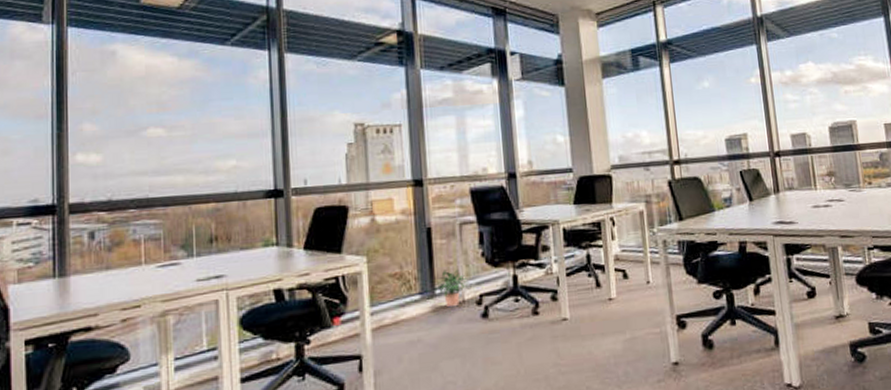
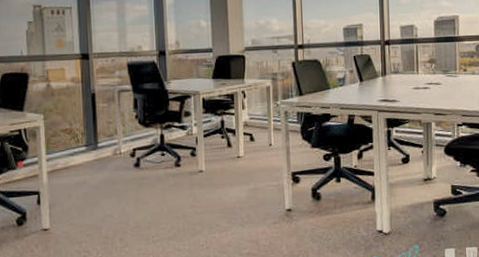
potted plant: present [435,270,470,308] -> none [97,128,125,158]

